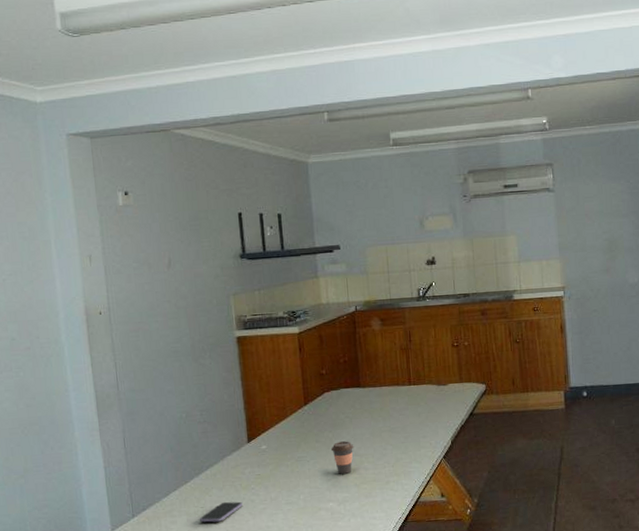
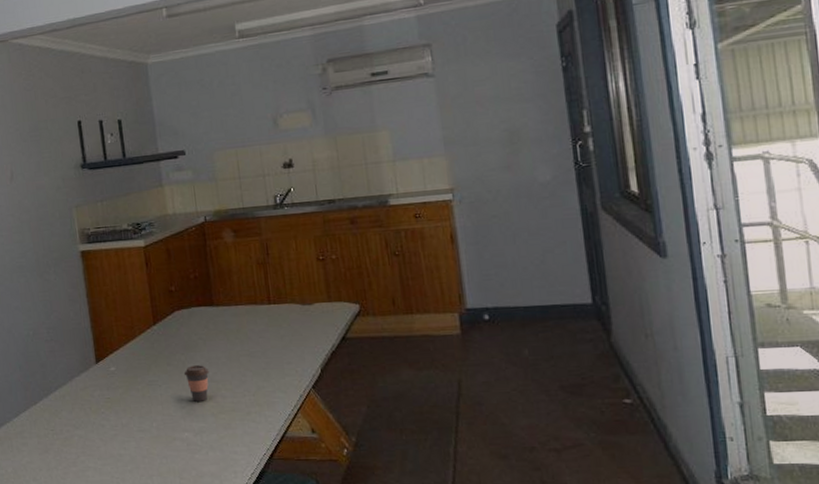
smartphone: present [200,501,243,523] -> none [50,426,93,447]

